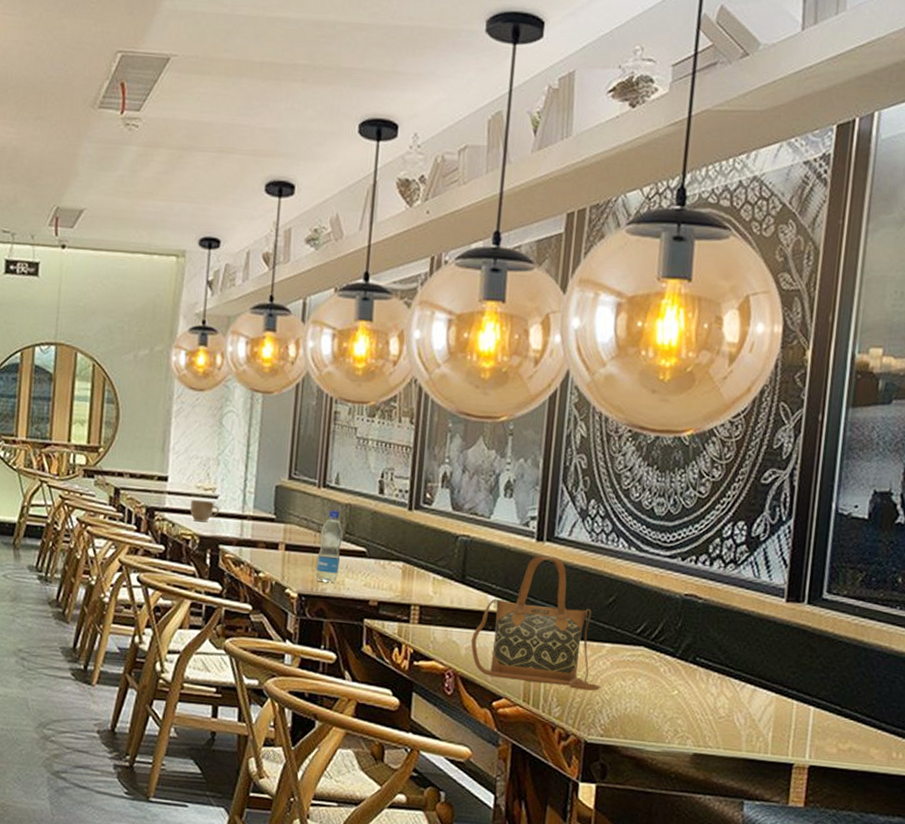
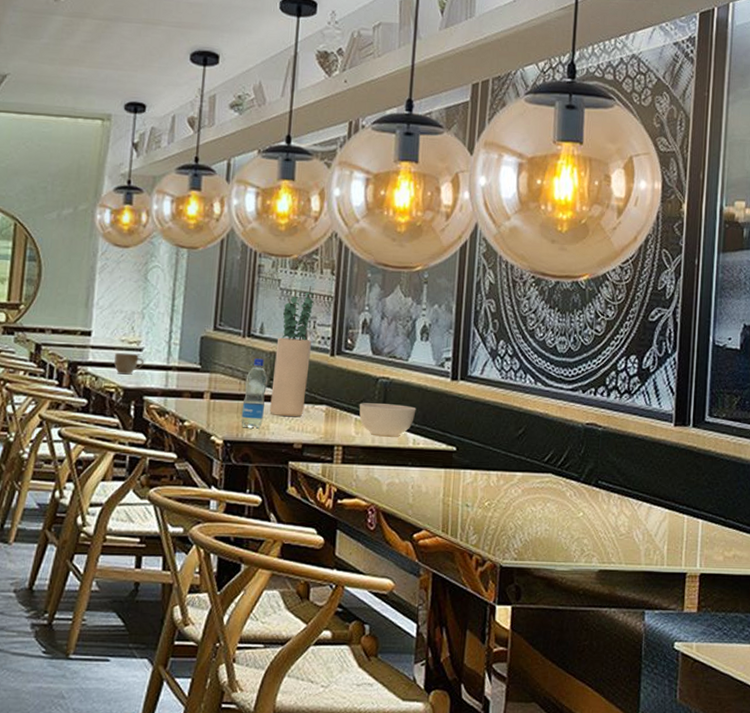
vase: none [345,435,392,573] -> present [270,286,314,417]
bowl: none [437,561,498,599] -> present [359,403,416,437]
handbag: present [471,555,601,691] -> none [392,393,513,518]

